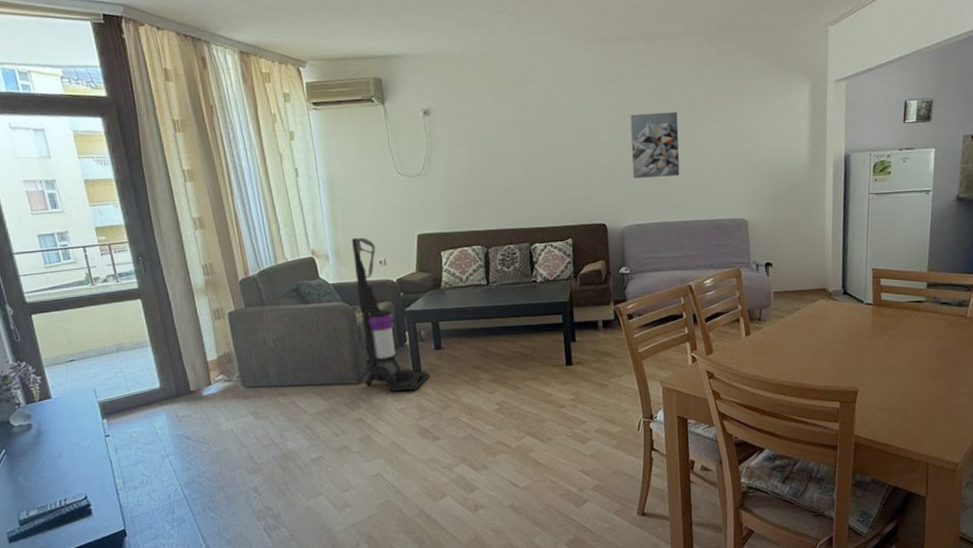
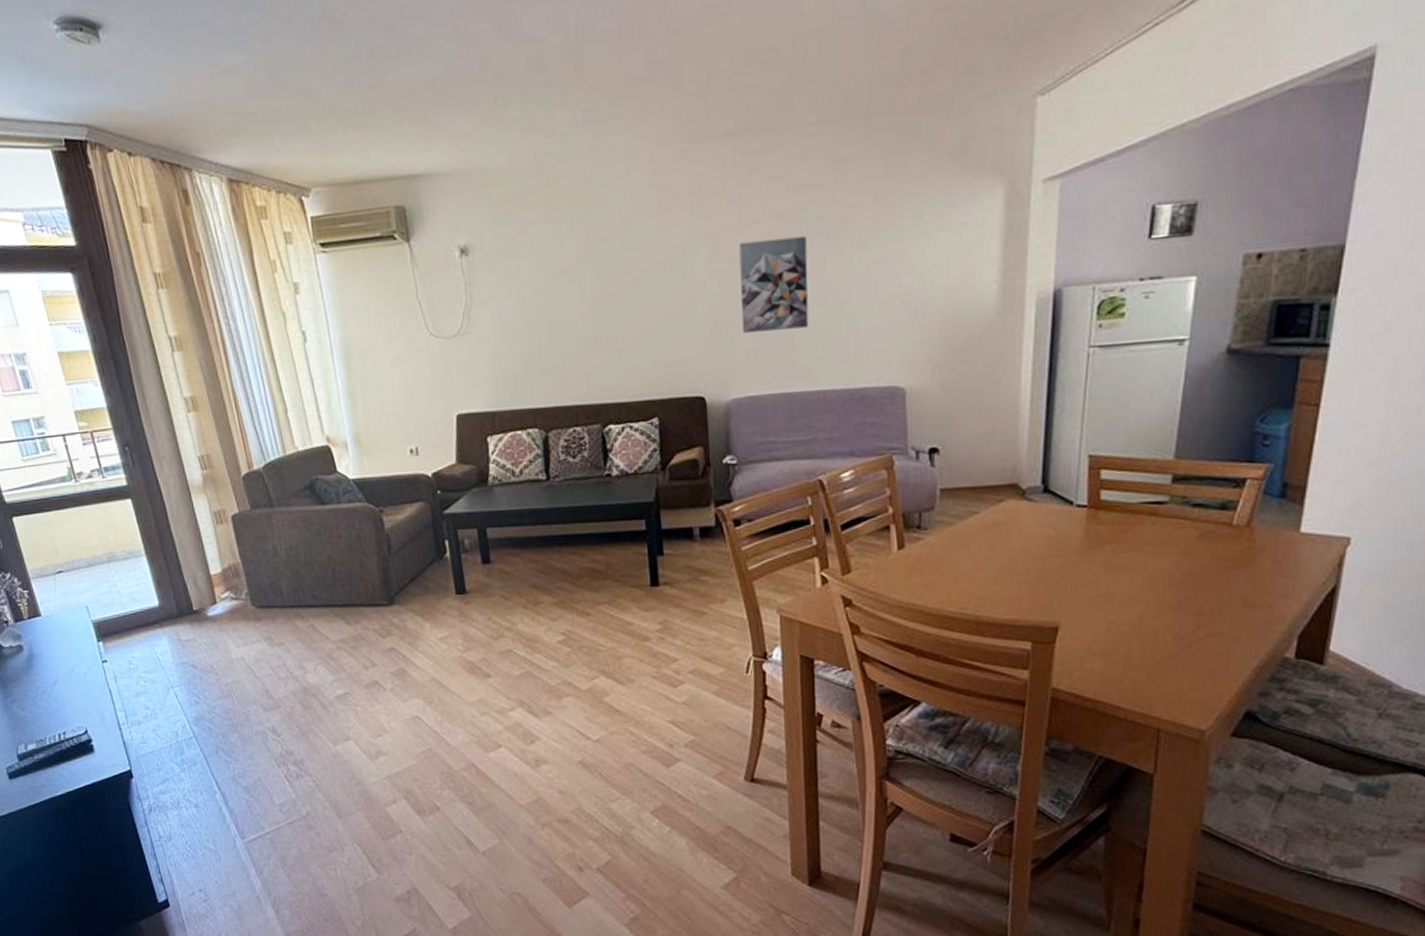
vacuum cleaner: present [351,237,430,391] -> none [374,419,477,615]

